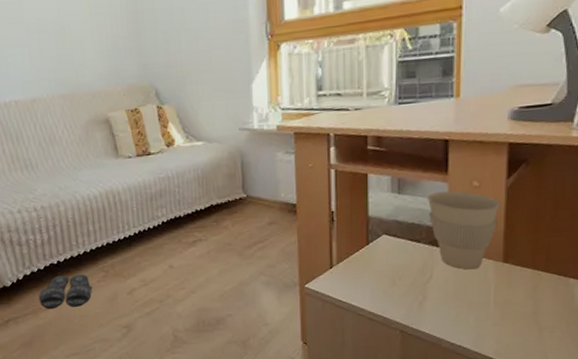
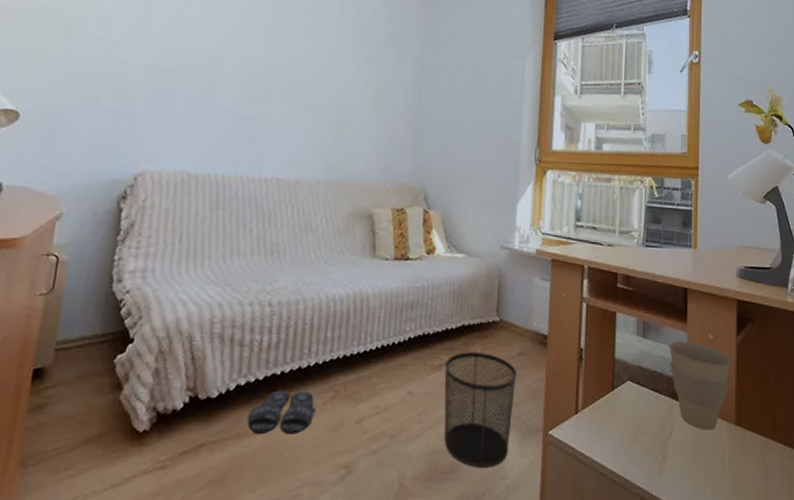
waste bin: none [199,226,270,319] -> present [444,352,518,468]

